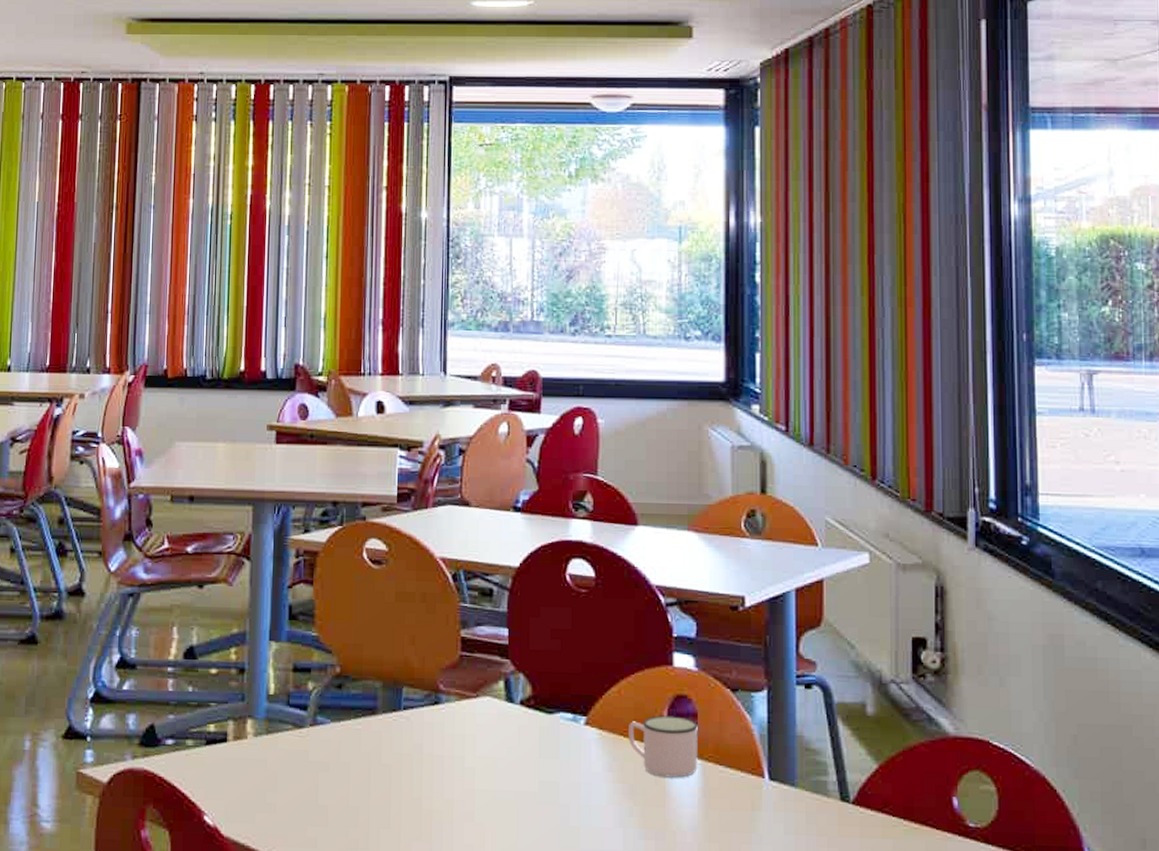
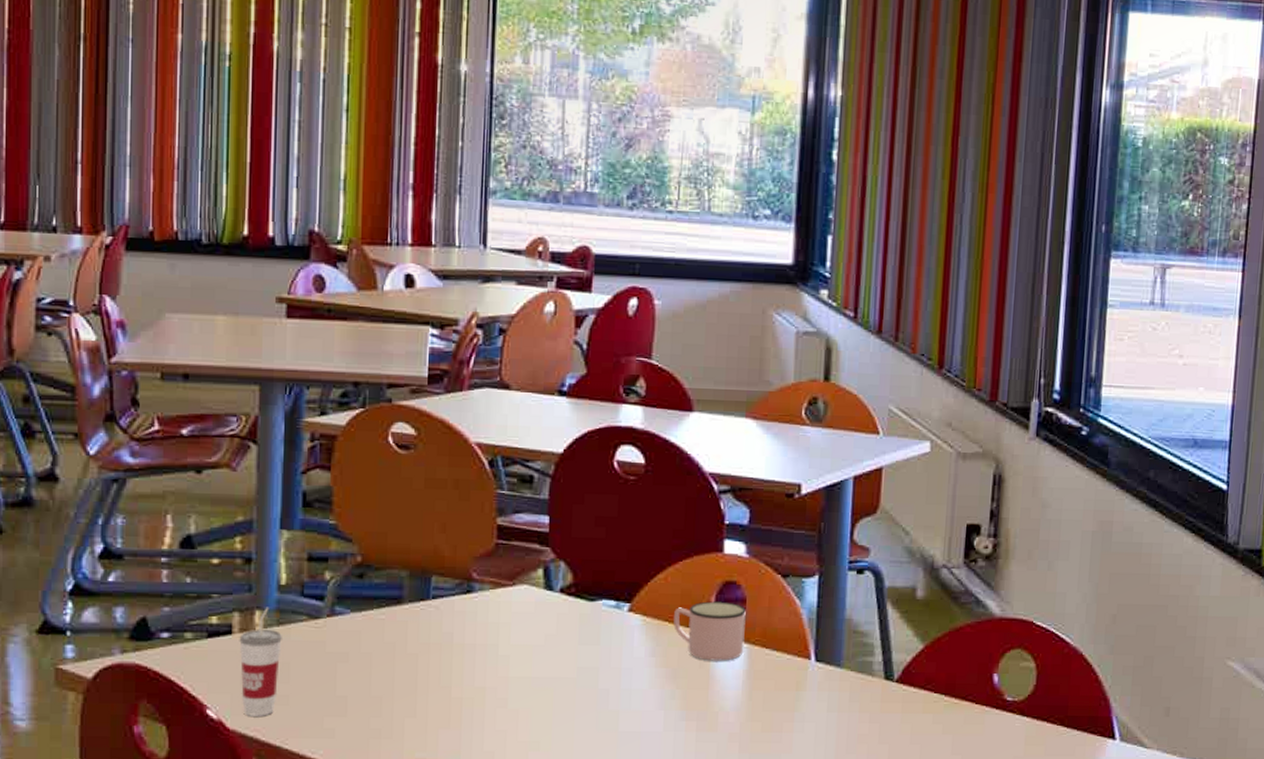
cup: none [233,715,270,824] -> present [239,607,282,716]

